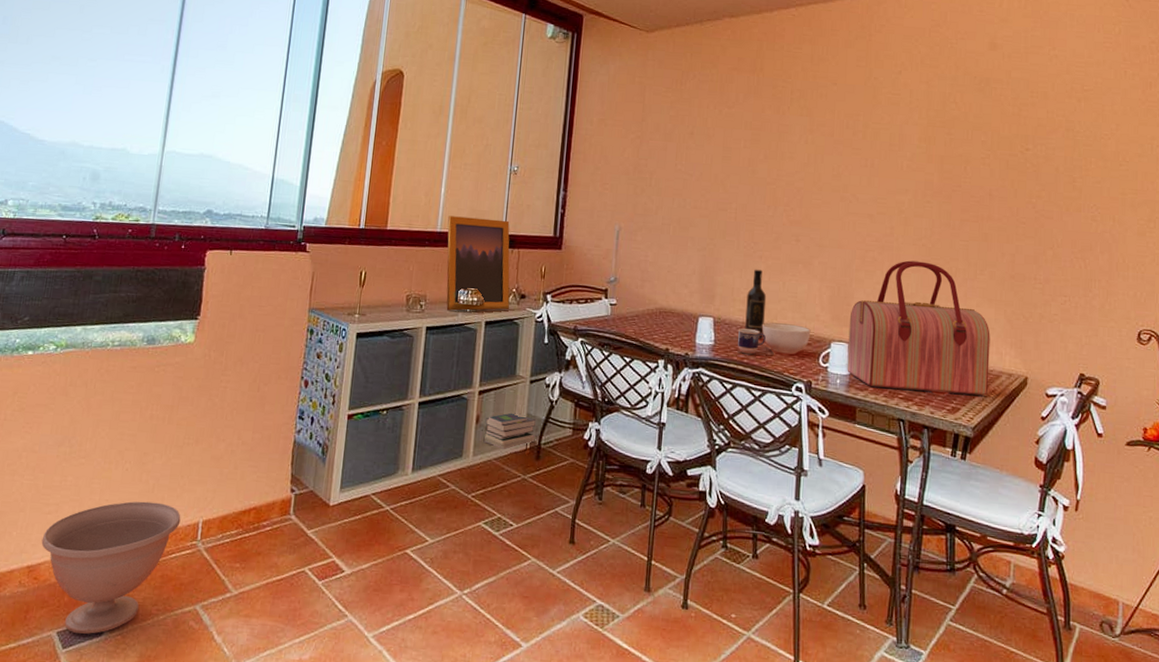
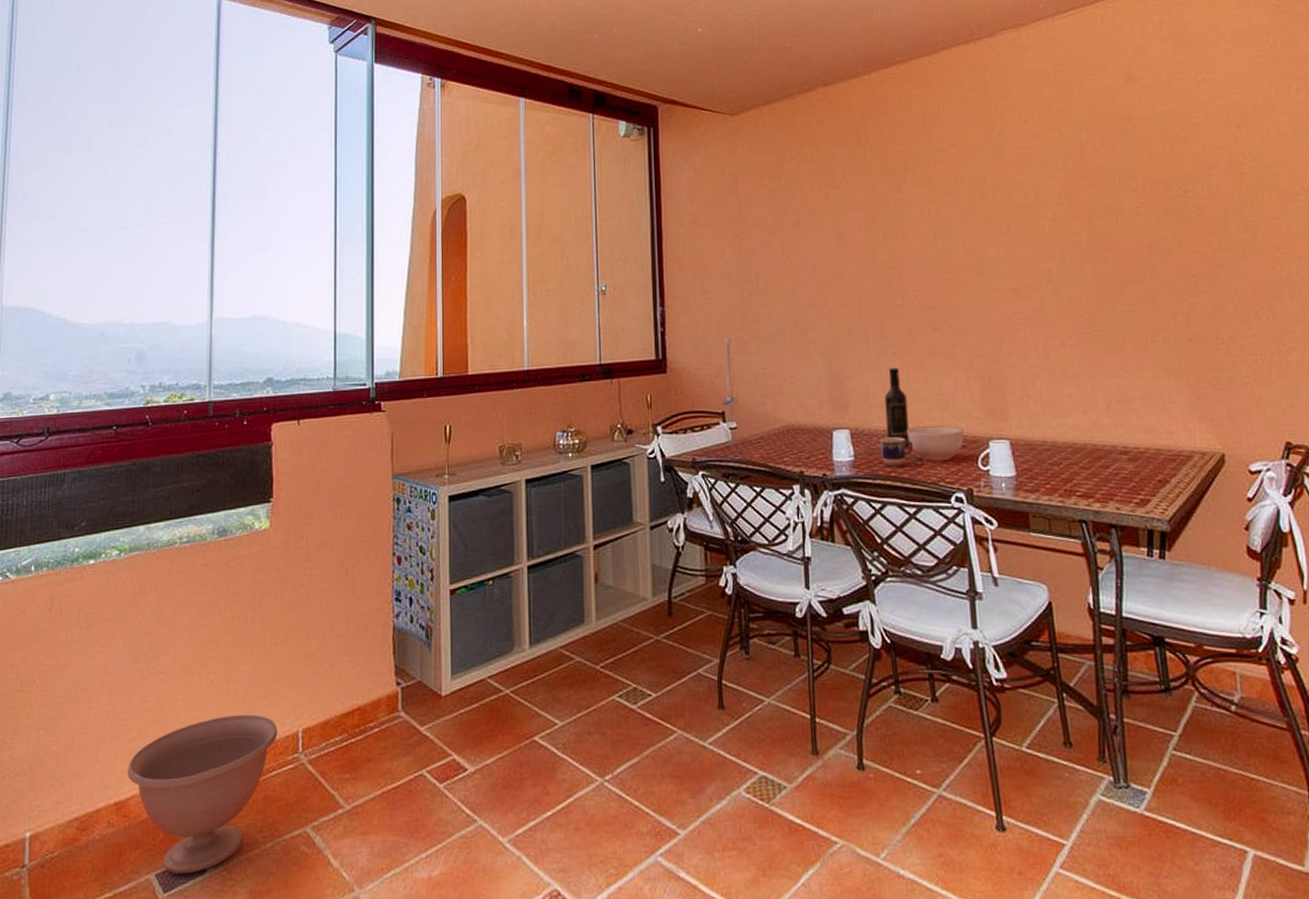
picture frame: present [446,216,510,311] -> none [535,348,617,458]
books: present [483,412,536,449] -> none [605,565,664,609]
handbag: present [847,260,990,396] -> none [1006,335,1180,486]

